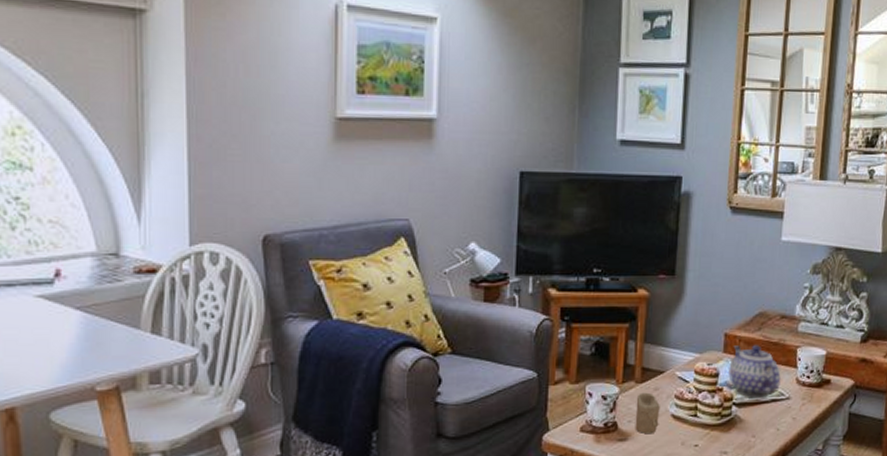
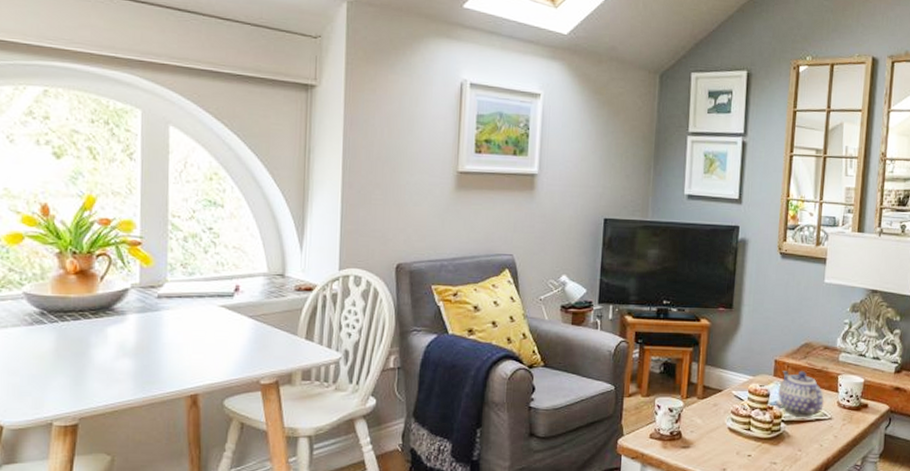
candle: present [635,392,660,434] -> none [696,407,718,444]

